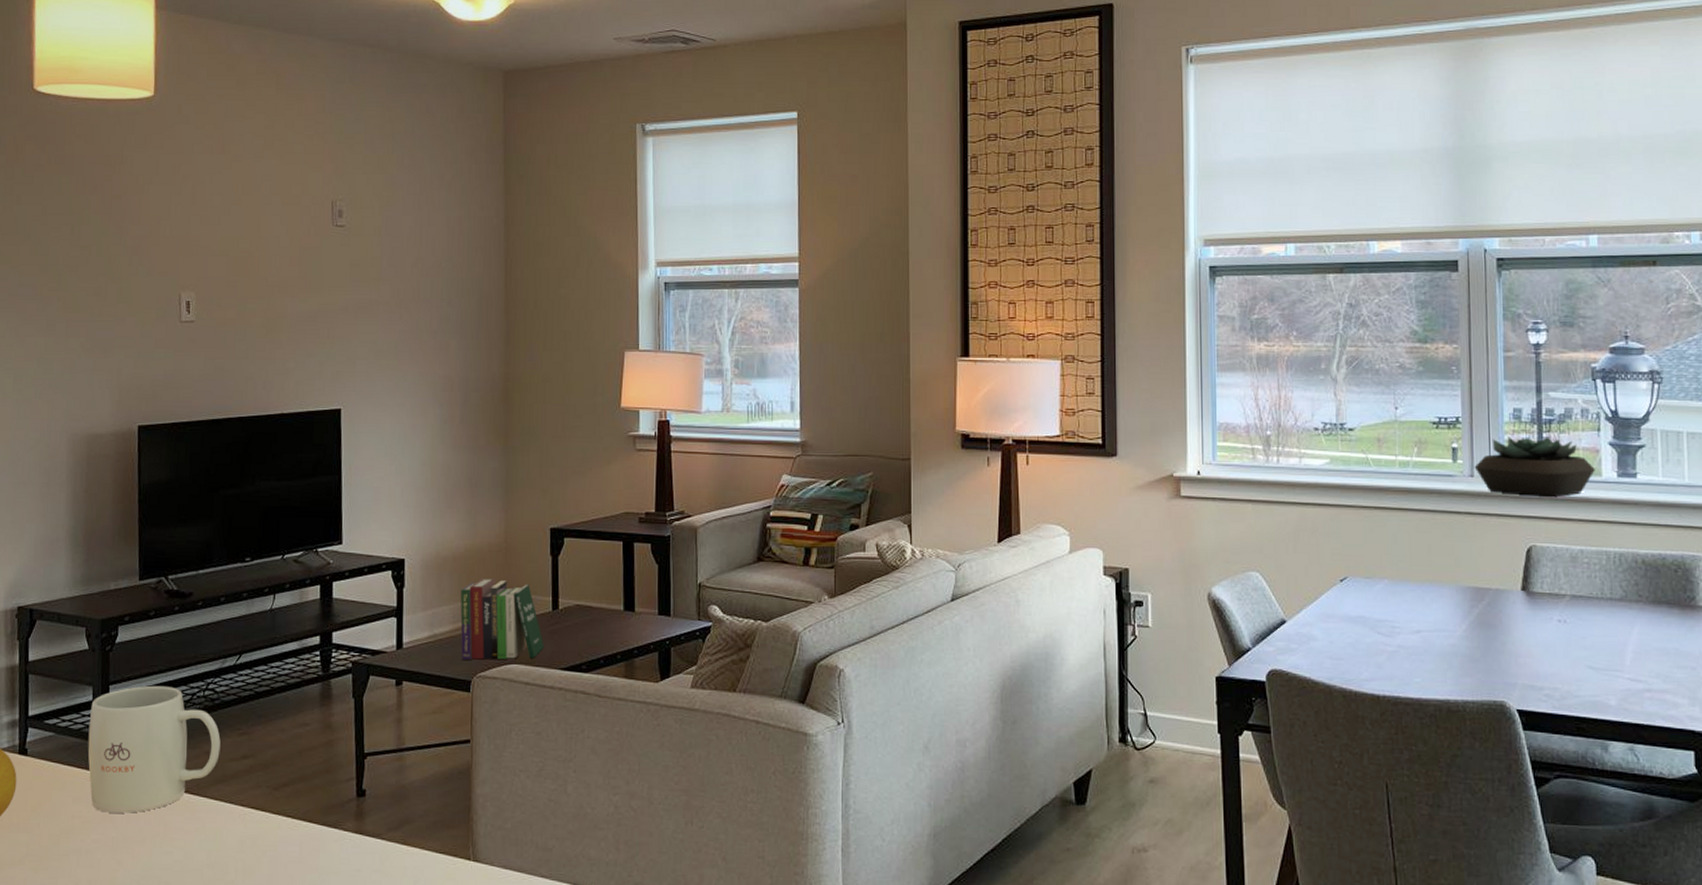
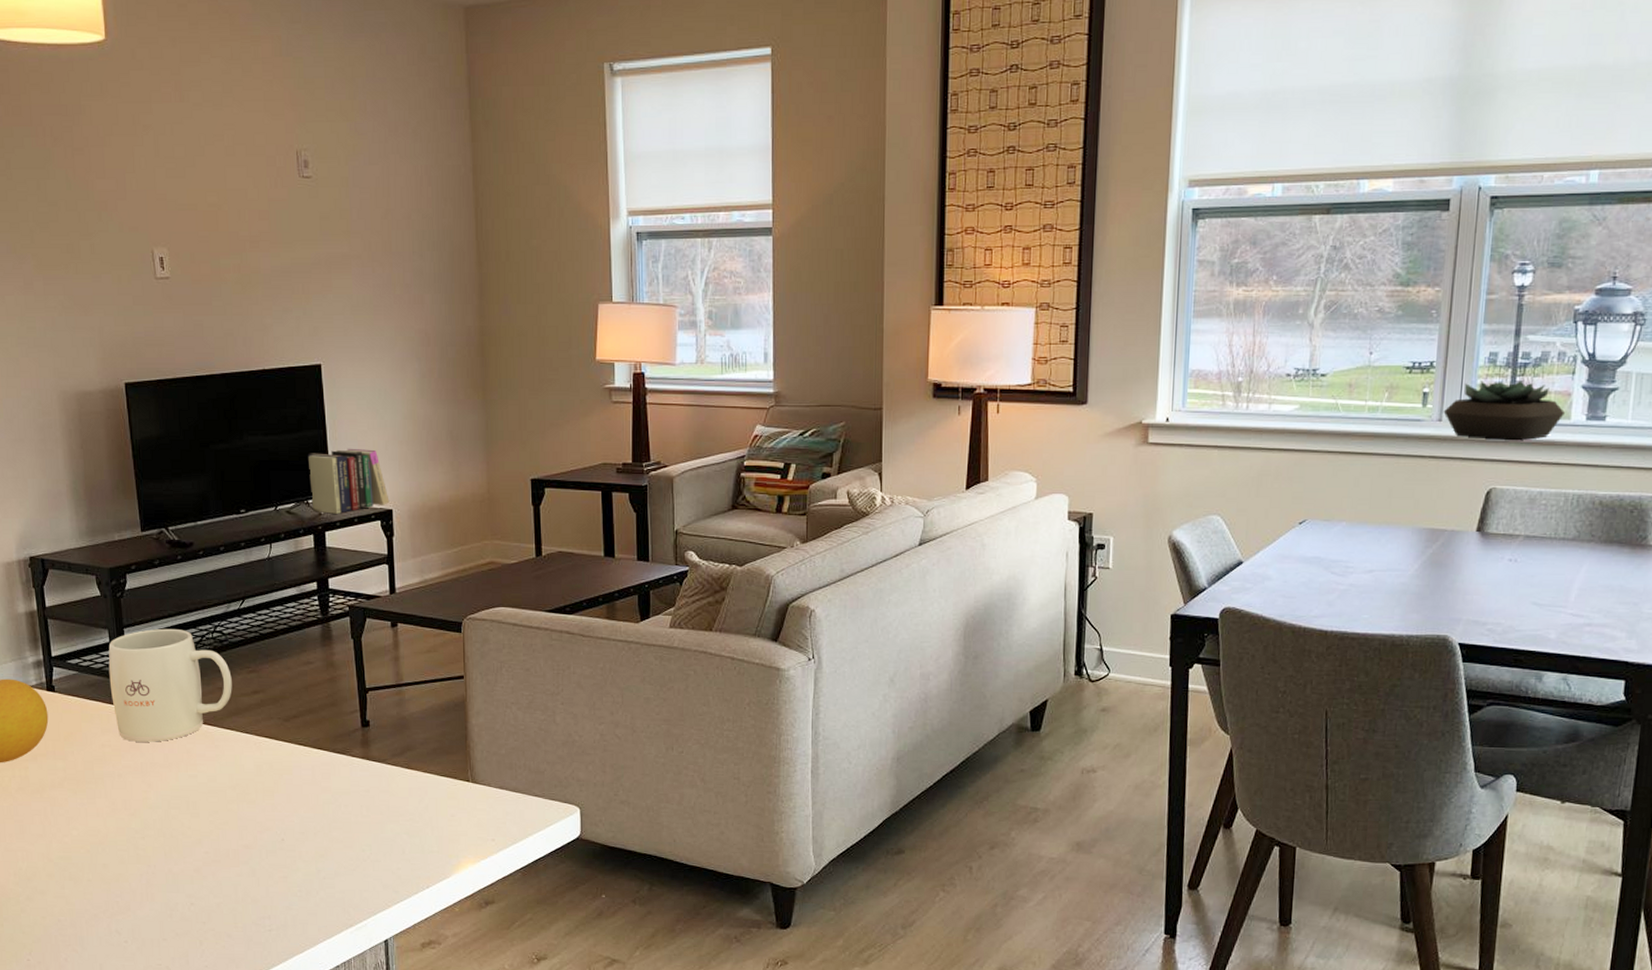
books: none [320,494,402,563] -> present [307,448,390,514]
books: present [460,577,544,660] -> none [448,526,529,603]

